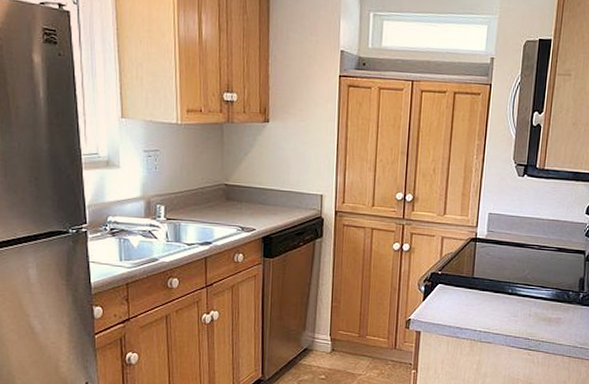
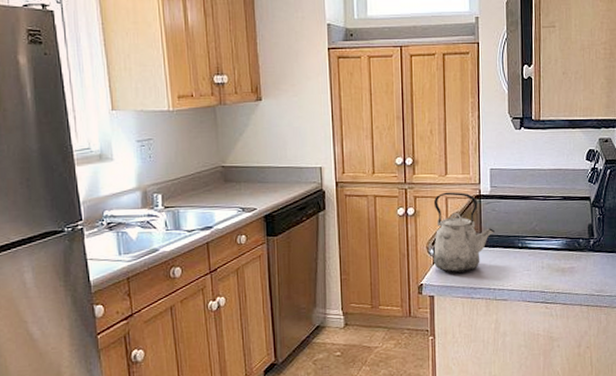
kettle: none [424,231,486,312] -> present [433,192,494,273]

